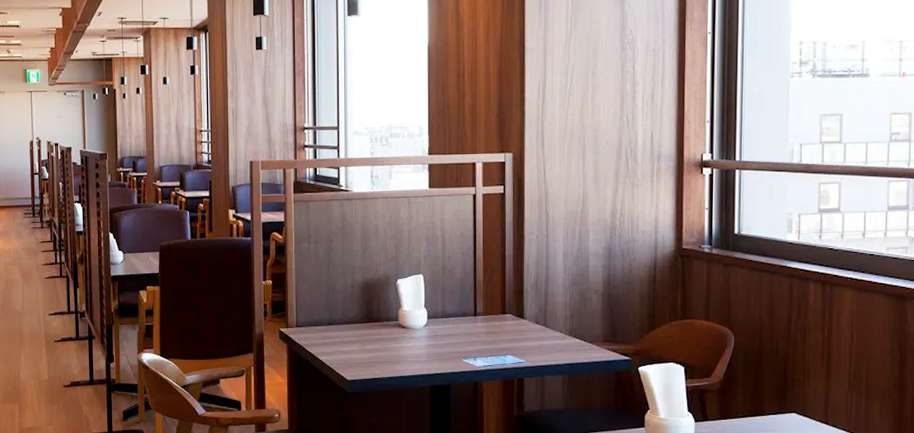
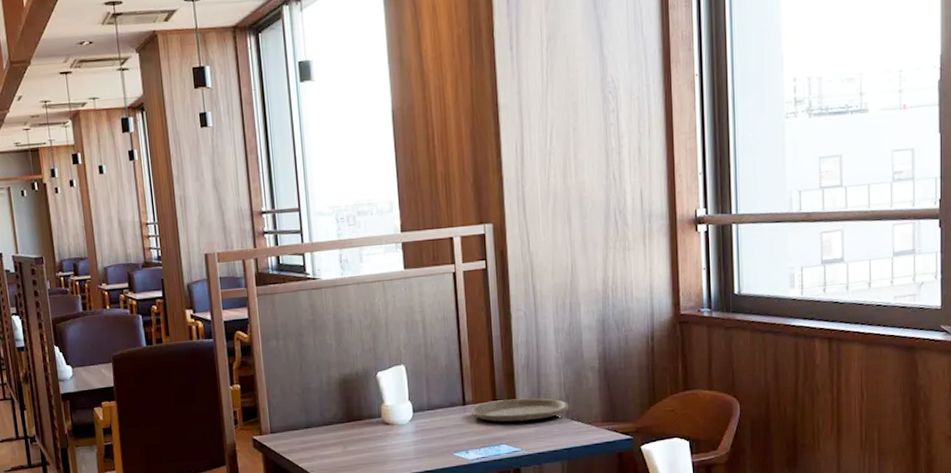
plate: none [481,314,573,335] -> present [471,398,570,423]

